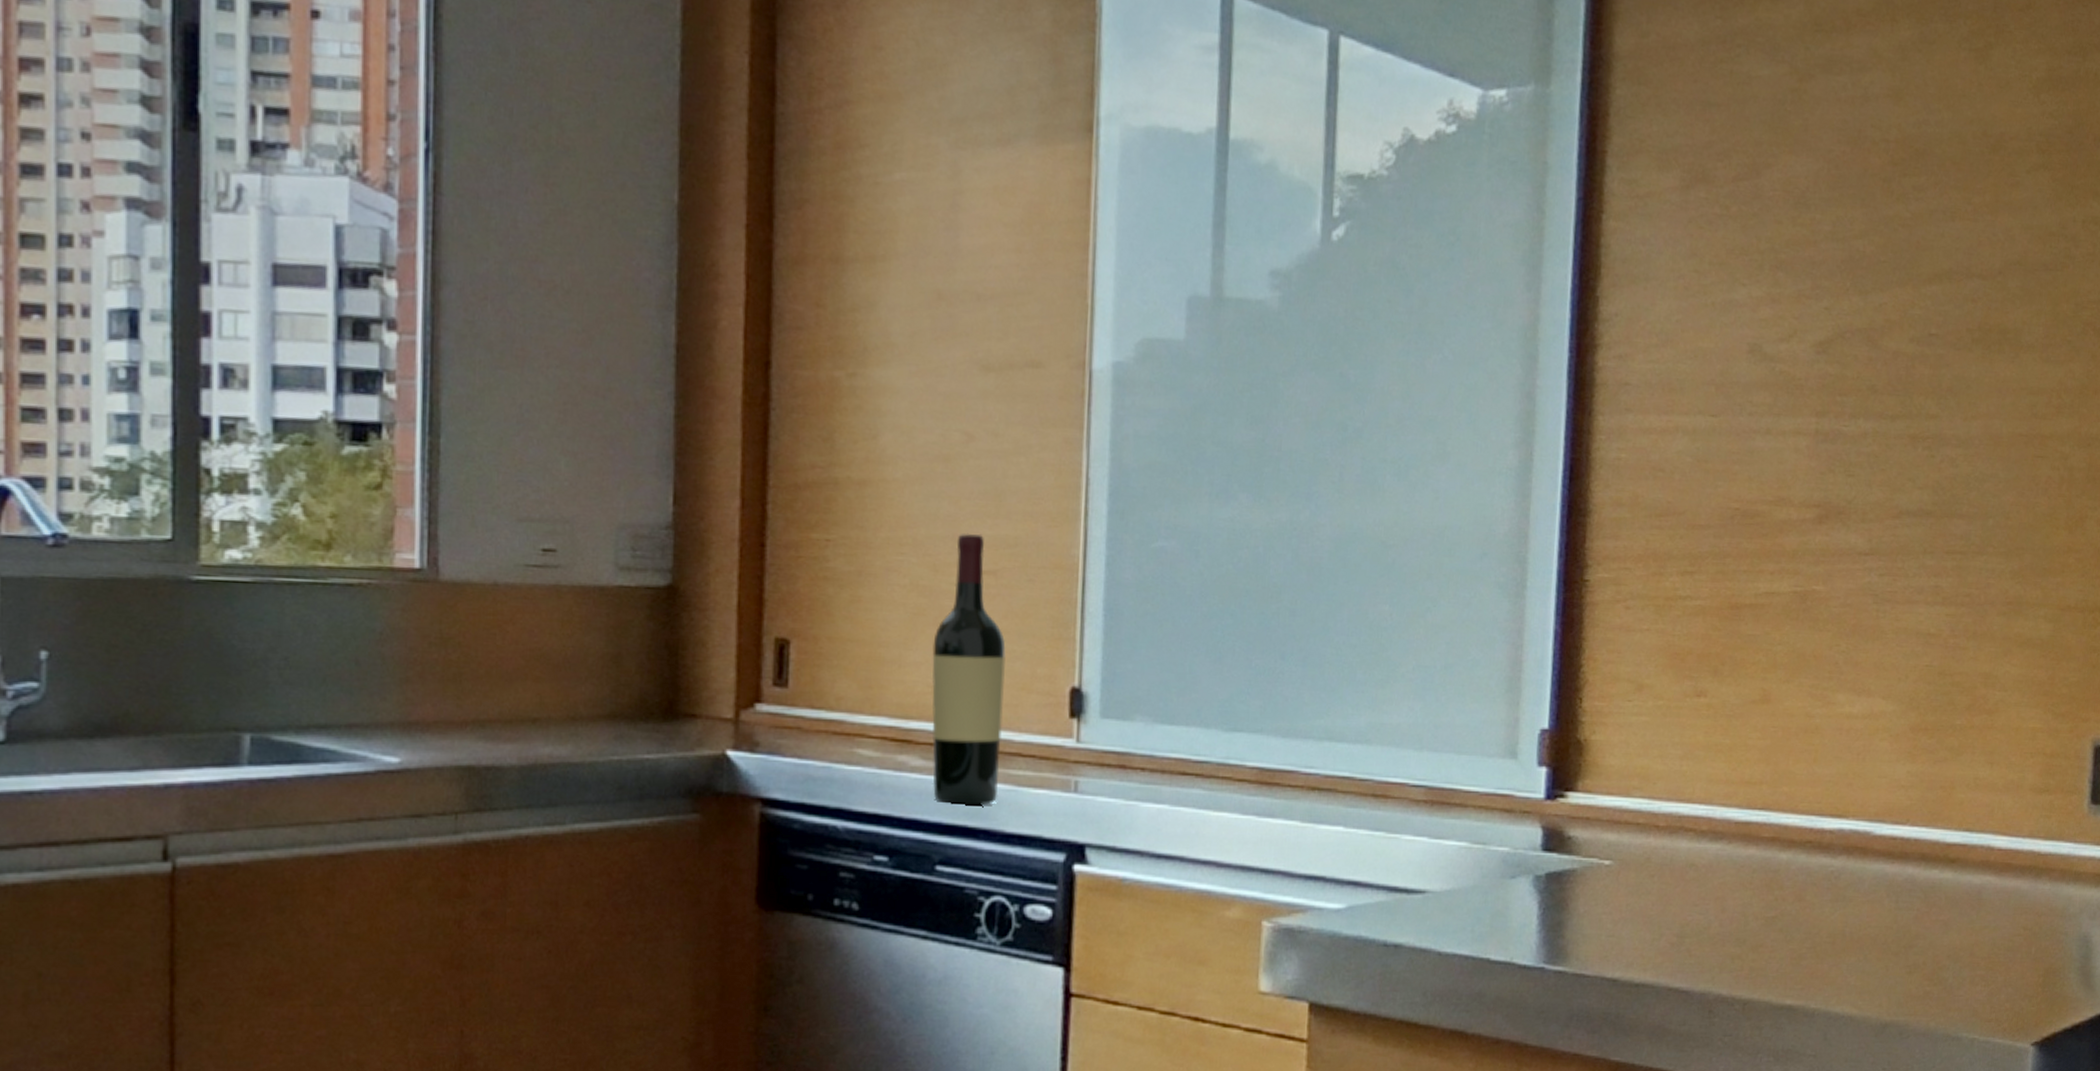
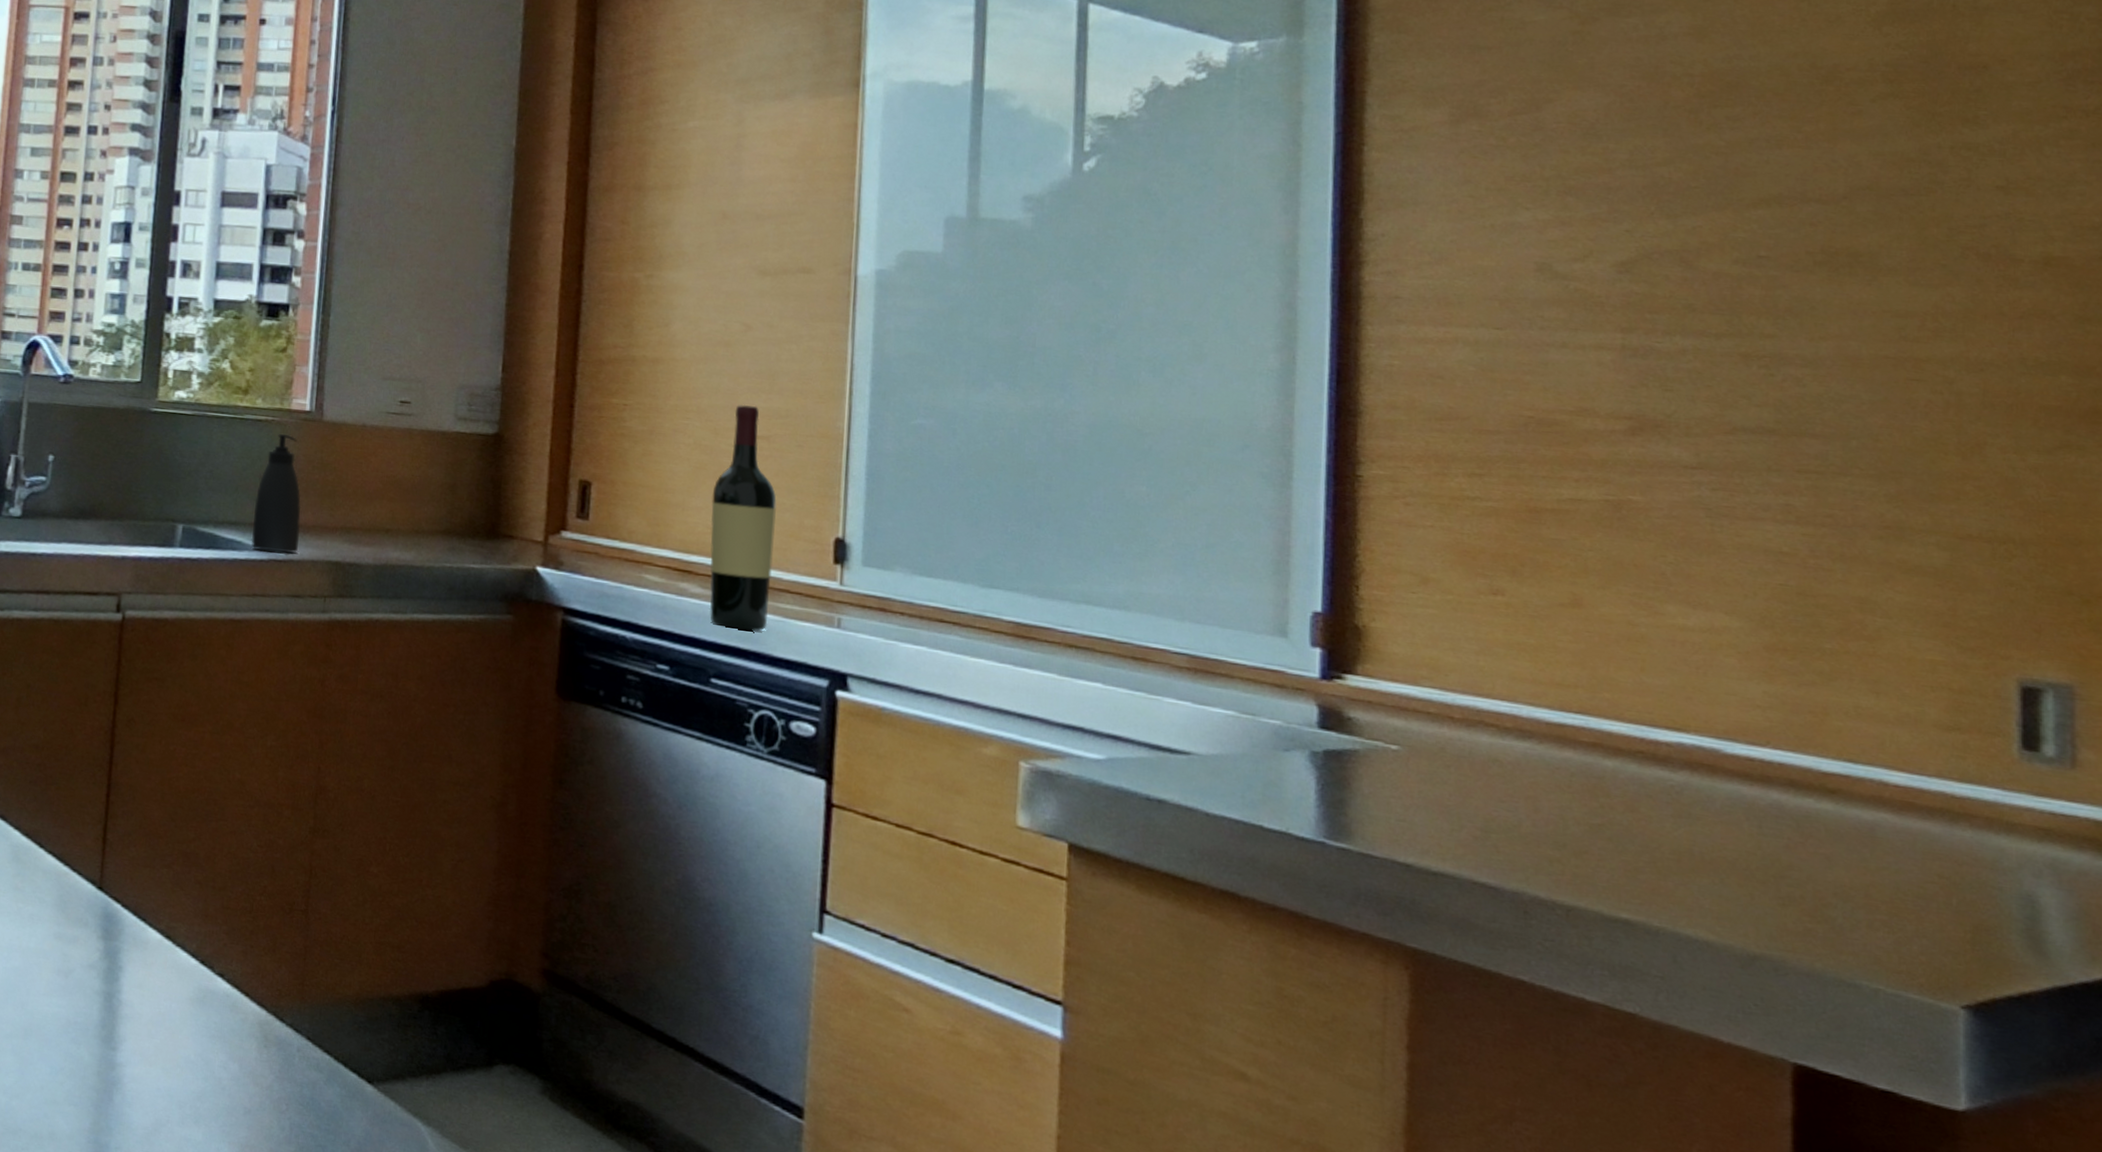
soap dispenser: none [349,601,417,762] -> present [251,433,301,553]

